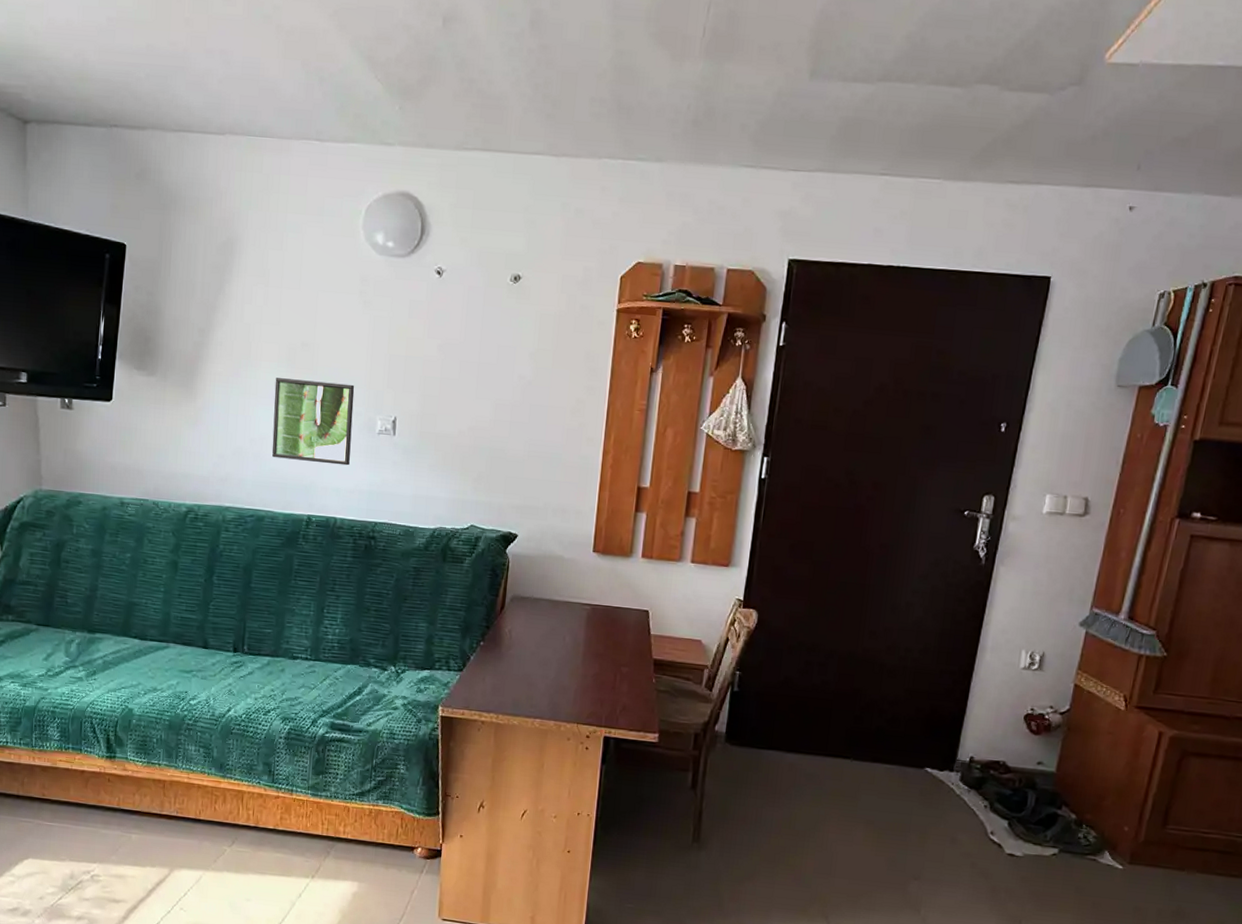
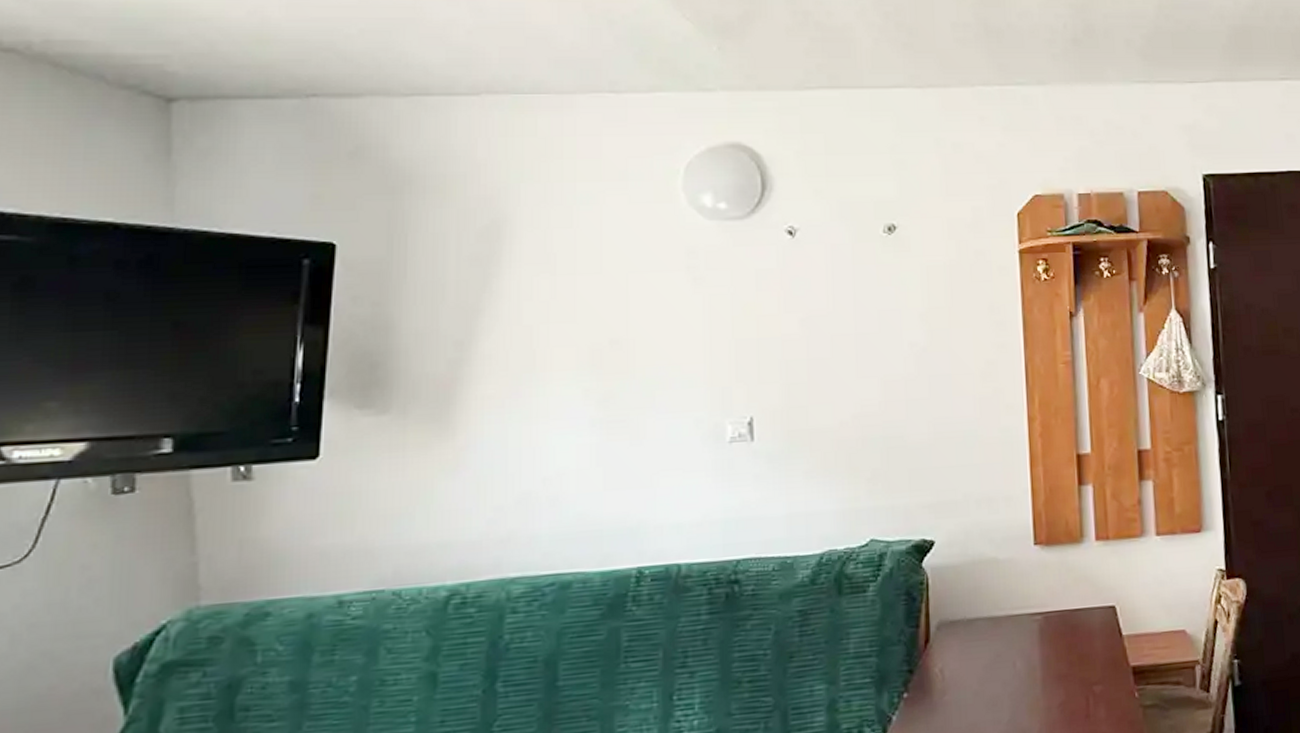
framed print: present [272,378,355,466] -> none [574,384,692,498]

